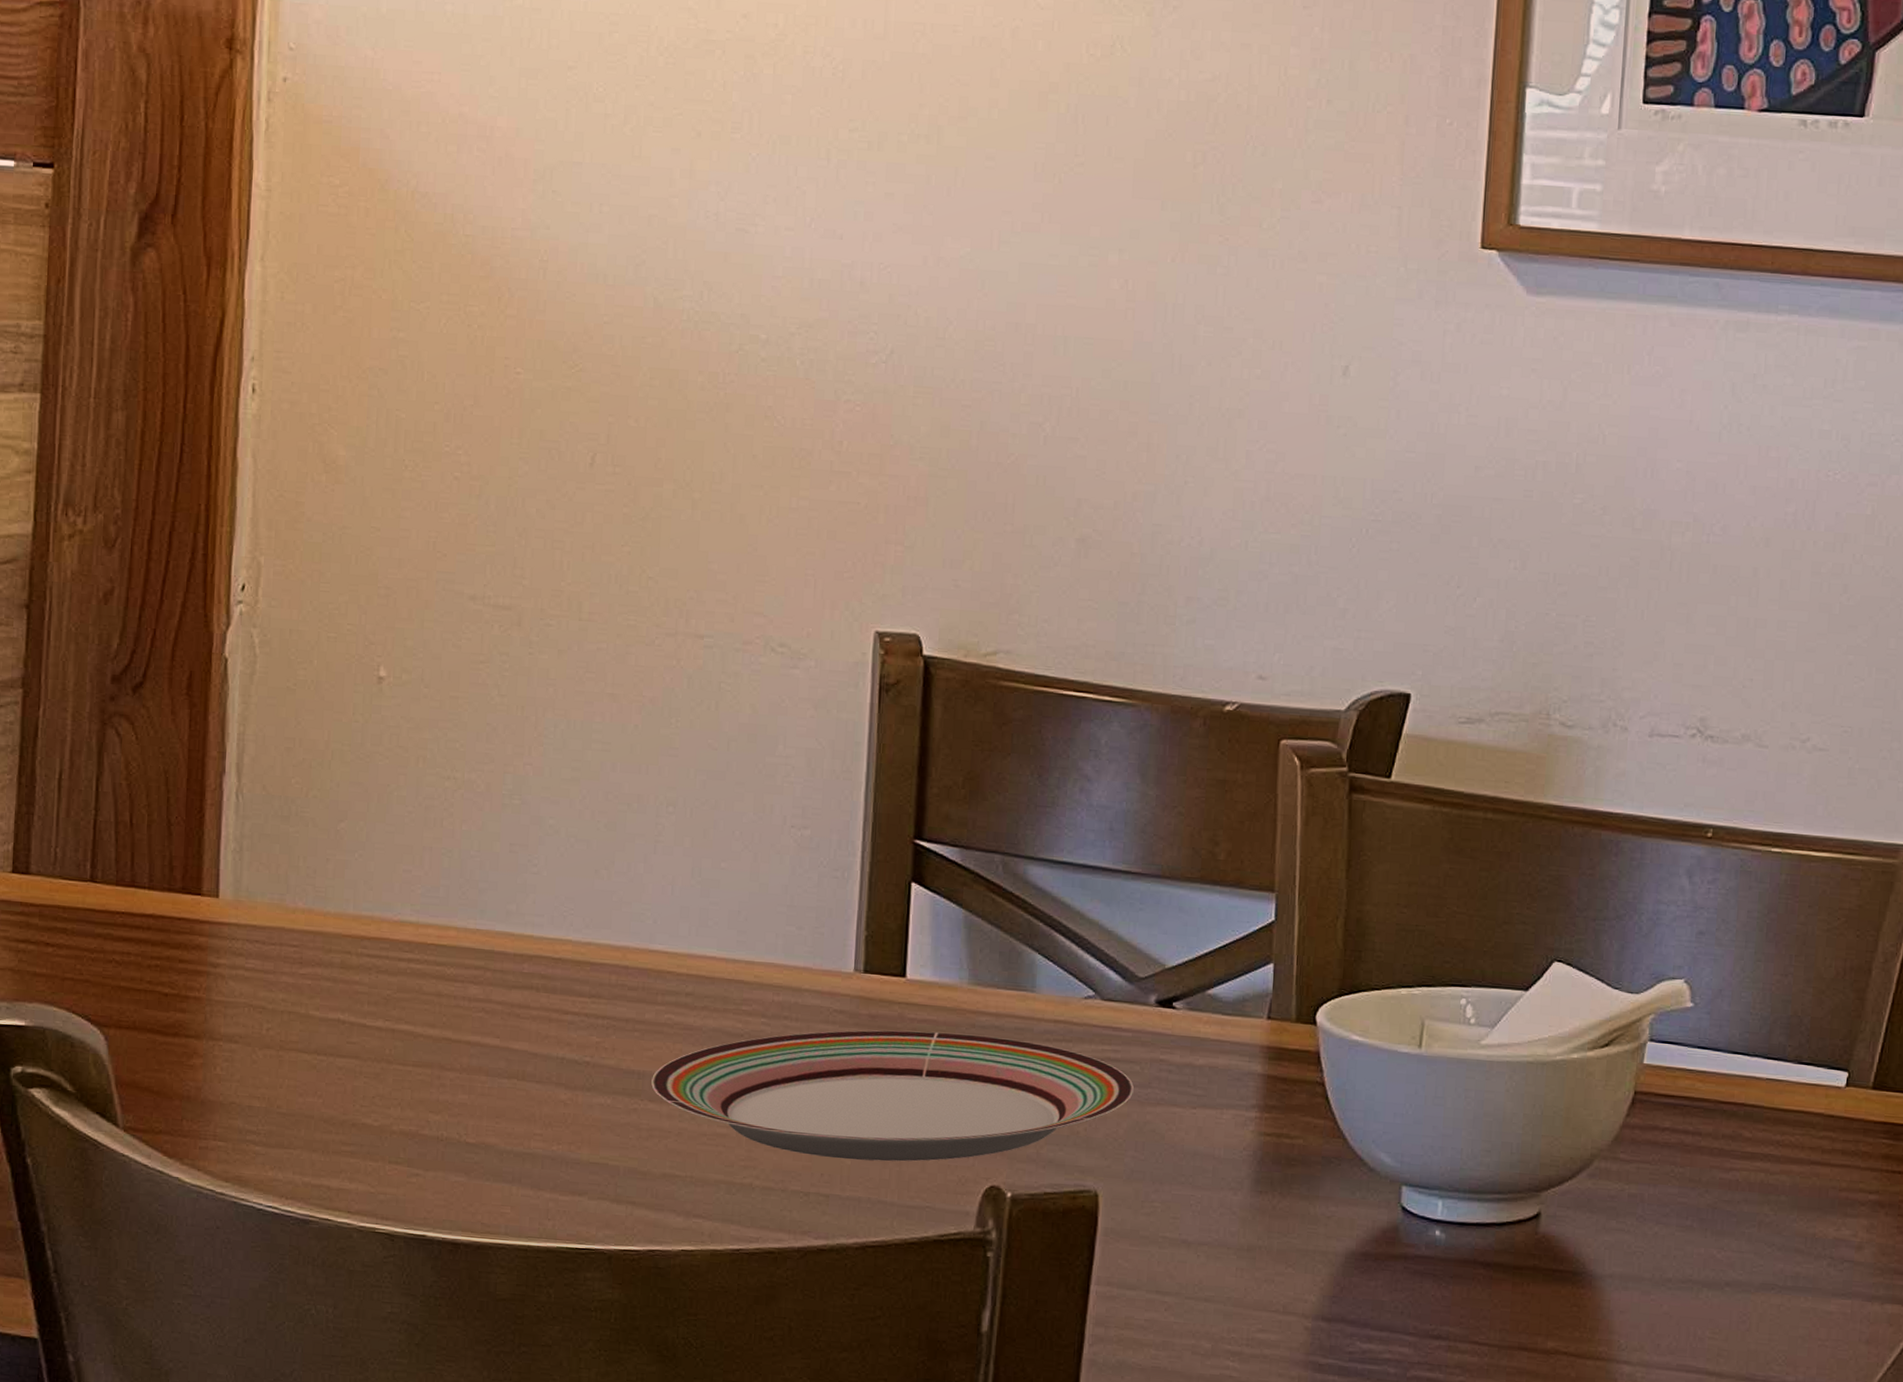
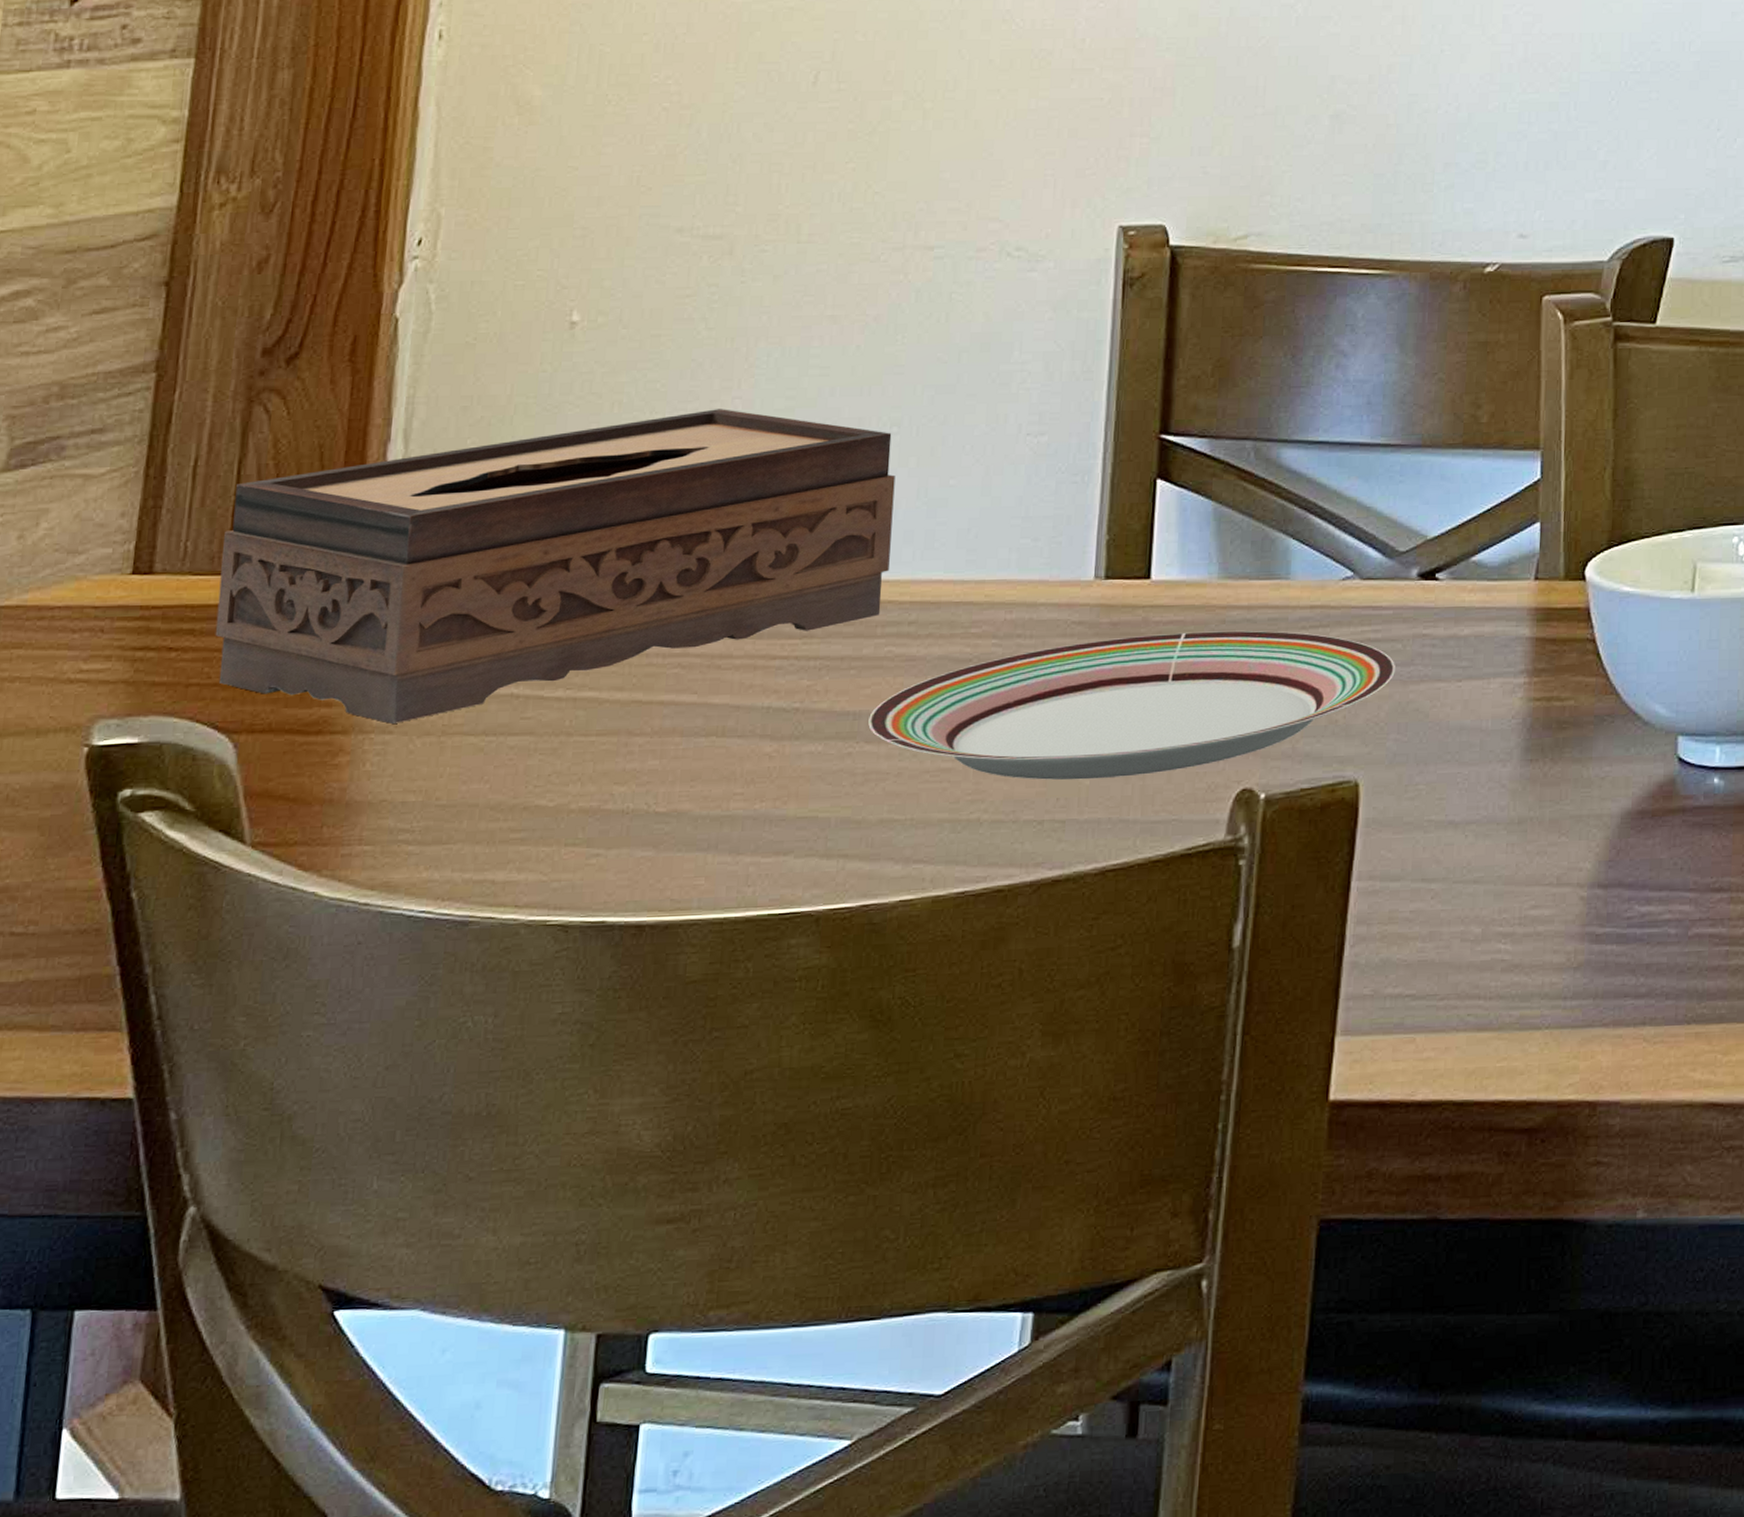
tissue box: none [84,772,672,1034] -> present [215,409,896,724]

